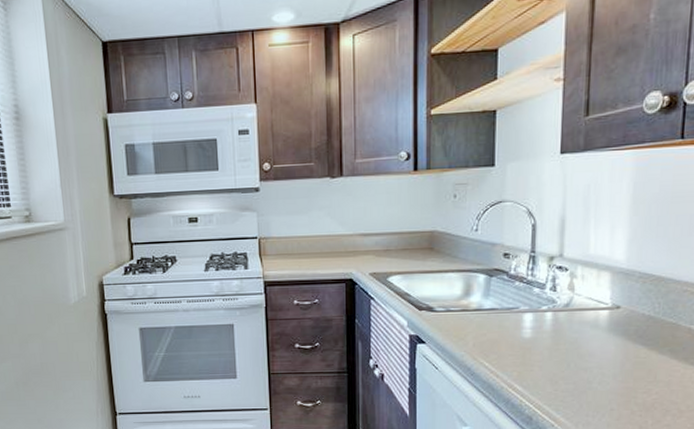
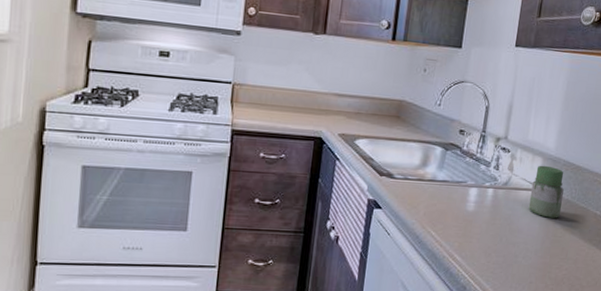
jar: none [599,280,643,338] -> present [528,165,564,218]

